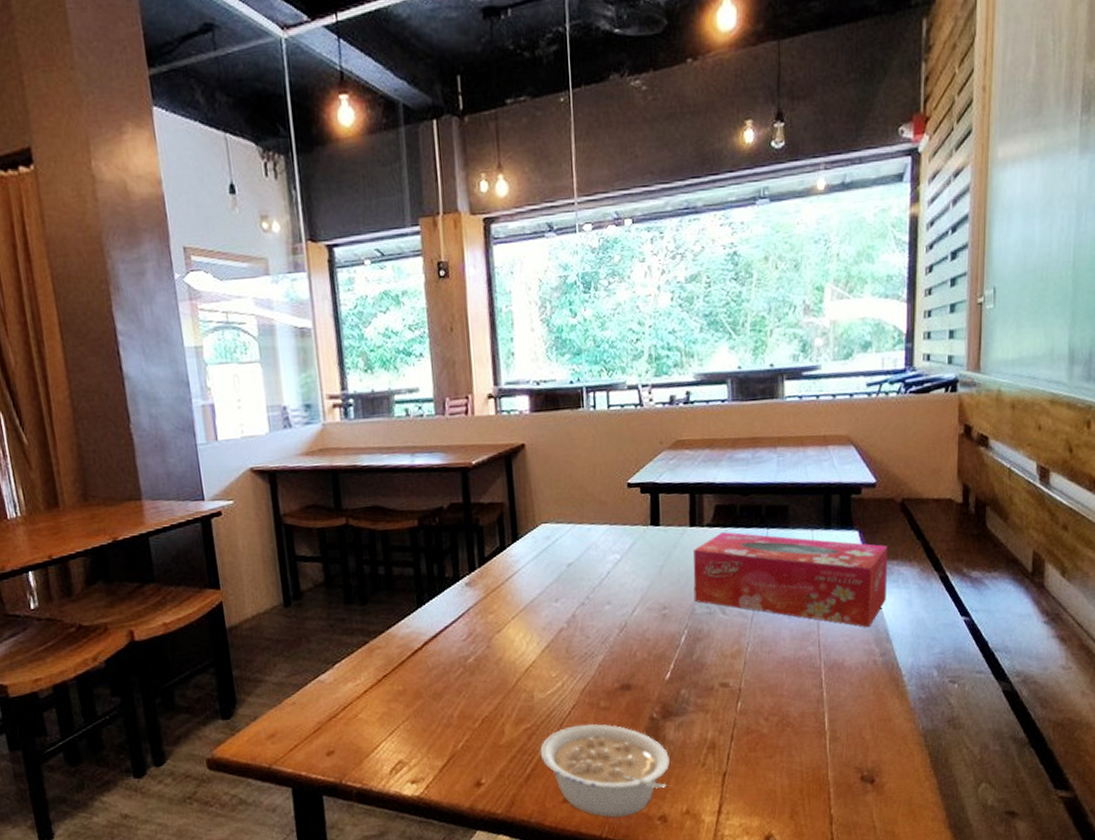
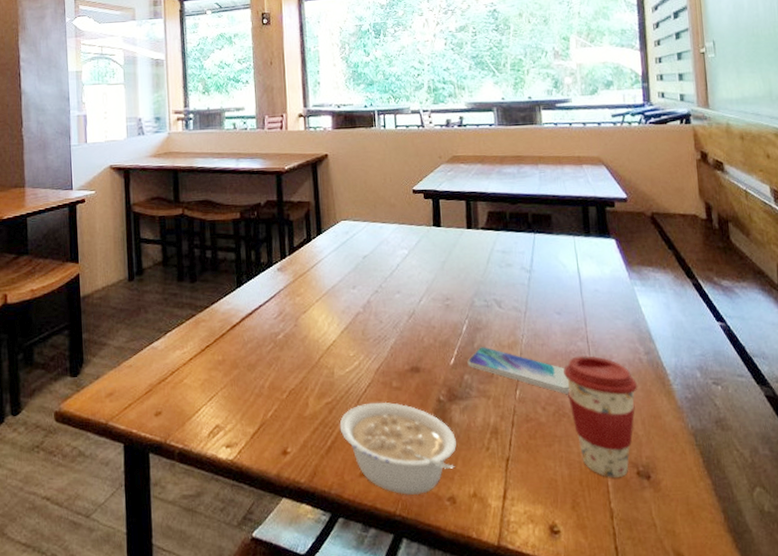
smartphone: none [685,658,796,703] -> present [467,347,570,394]
tissue box: present [693,532,888,628] -> none [471,235,646,327]
coffee cup: none [791,660,870,784] -> present [564,355,638,477]

